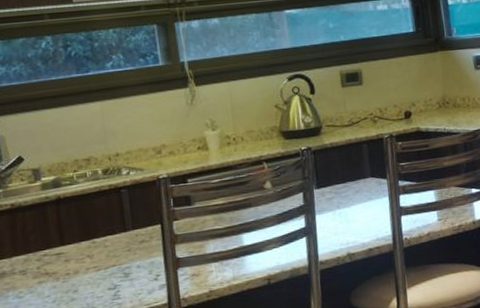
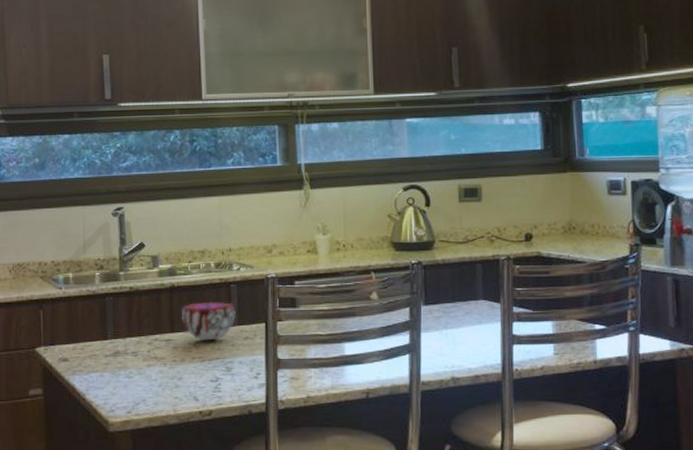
decorative bowl: none [71,207,130,250] -> present [182,301,236,341]

